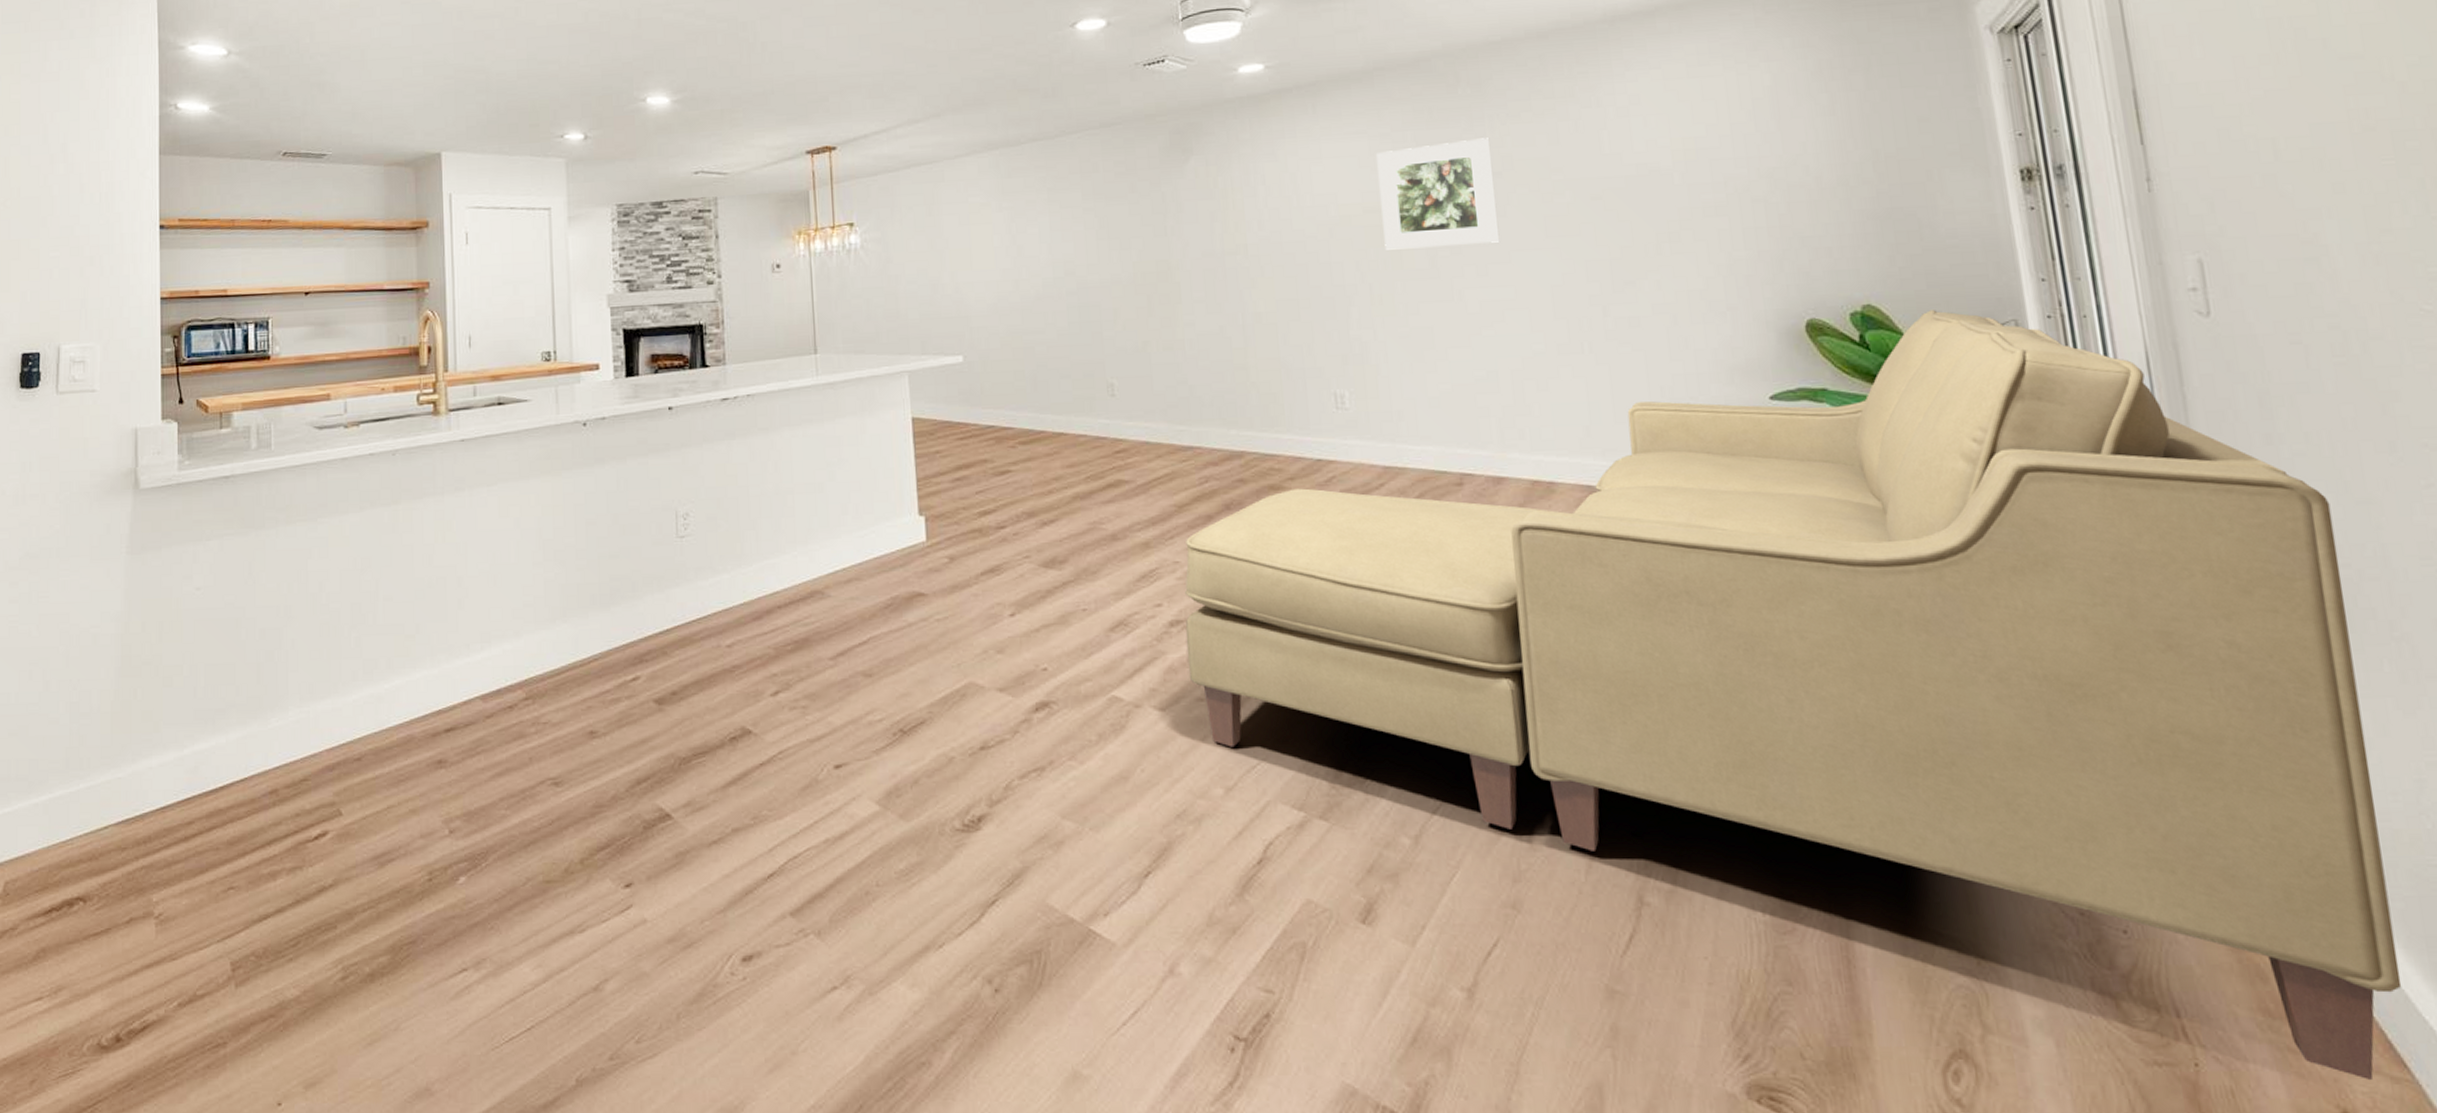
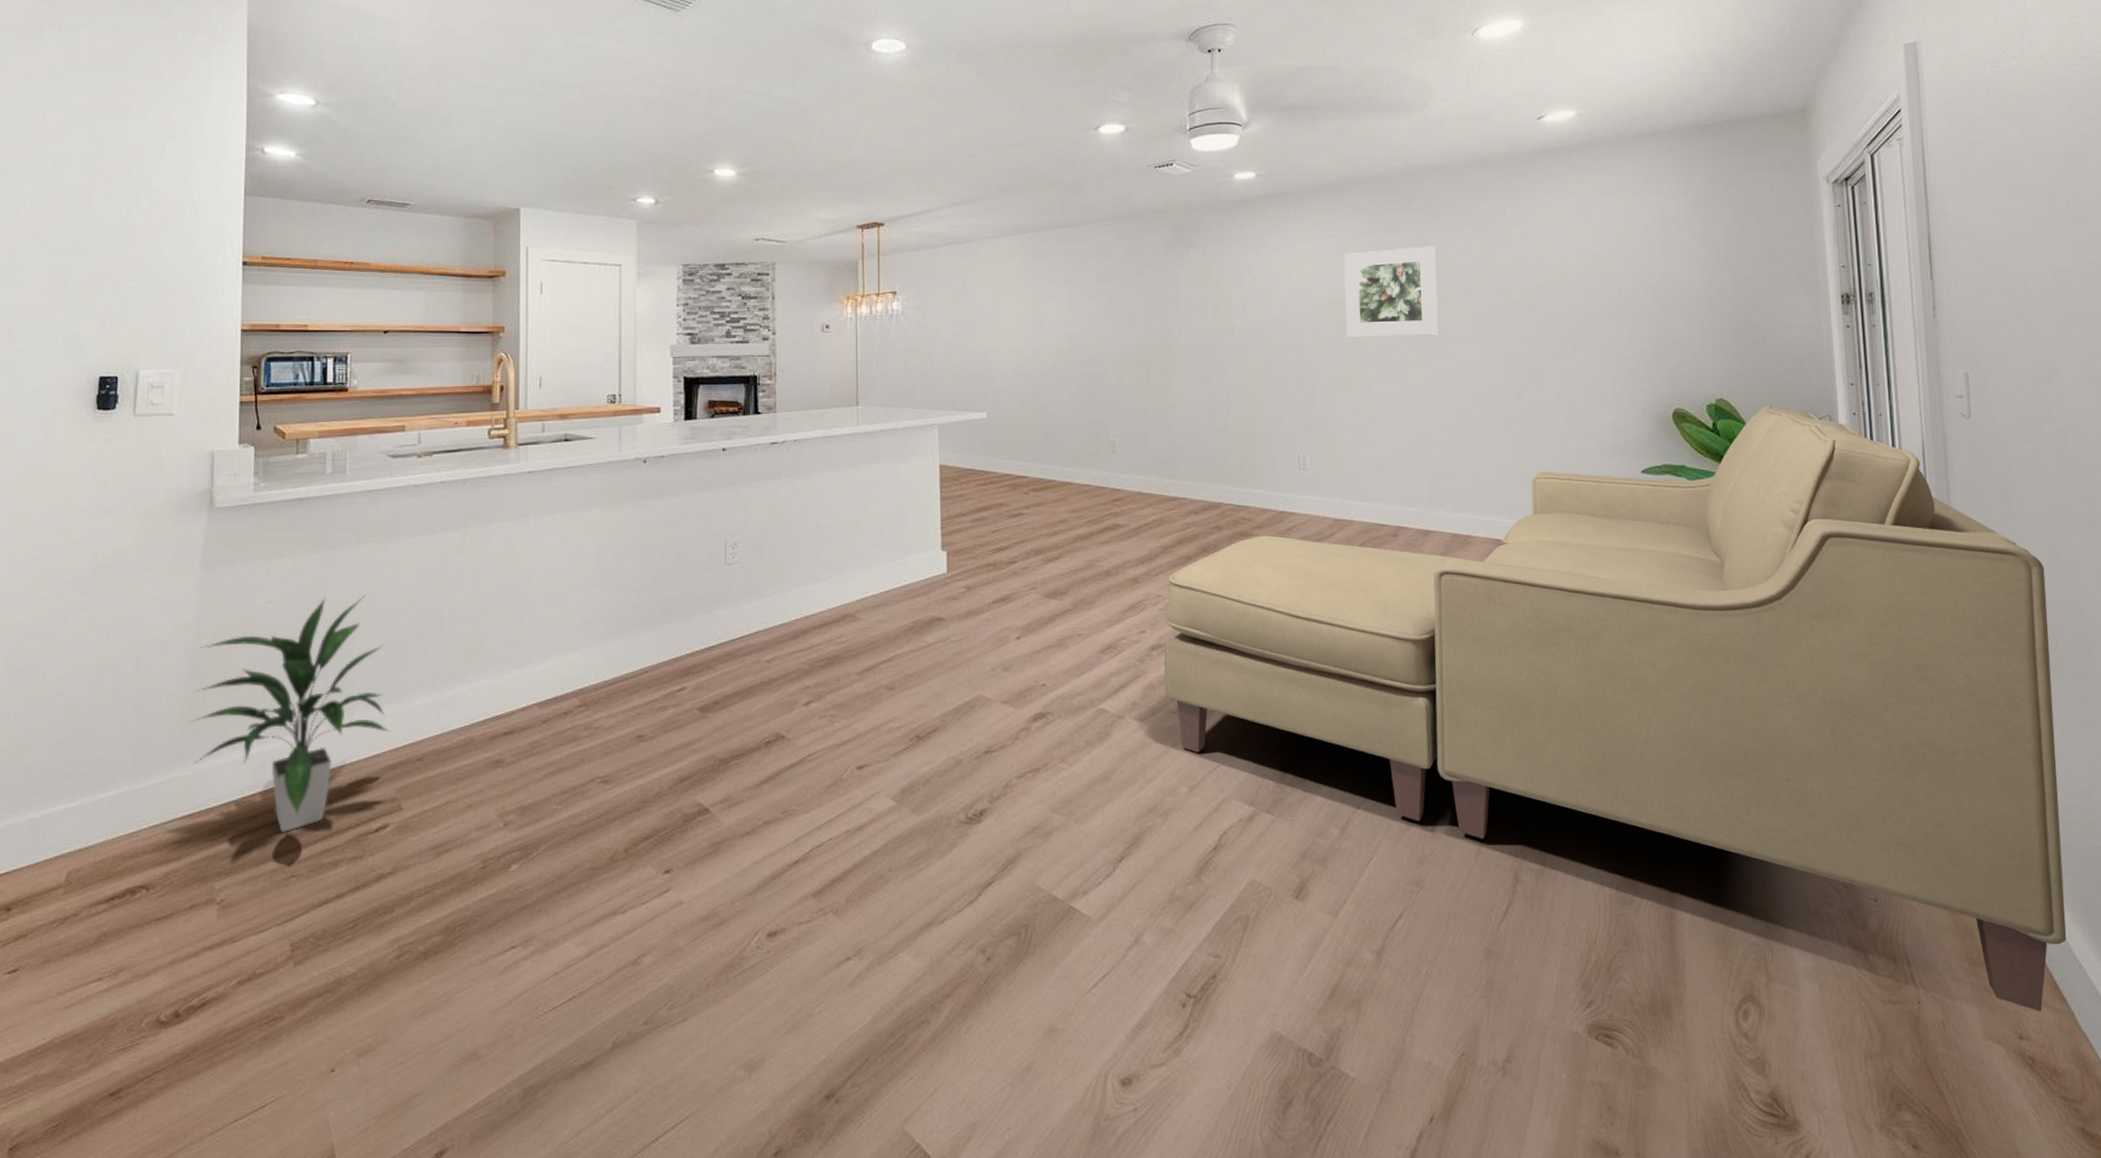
indoor plant: none [121,579,326,841] -> present [189,595,390,834]

